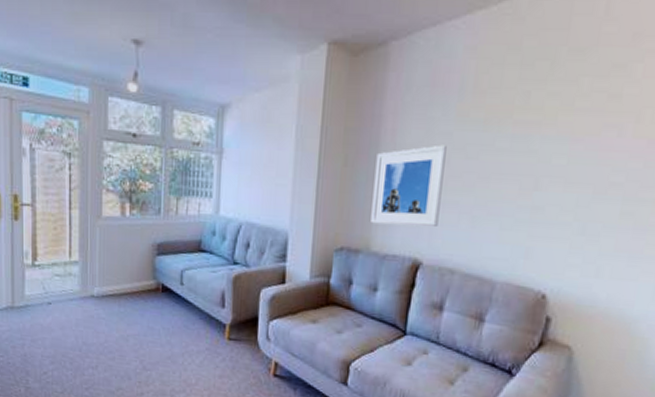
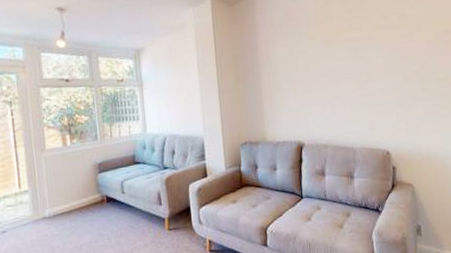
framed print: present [370,145,447,227] -> none [259,59,310,121]

